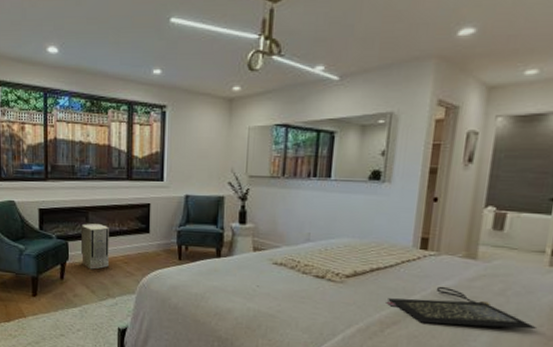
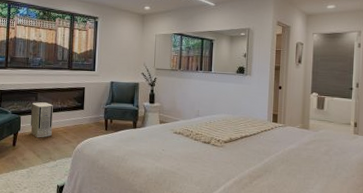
clutch bag: present [386,287,536,329] -> none [252,149,350,179]

